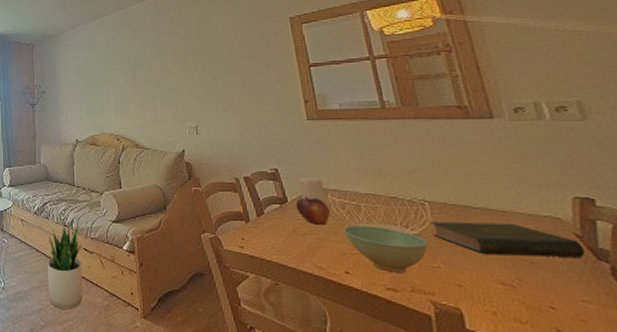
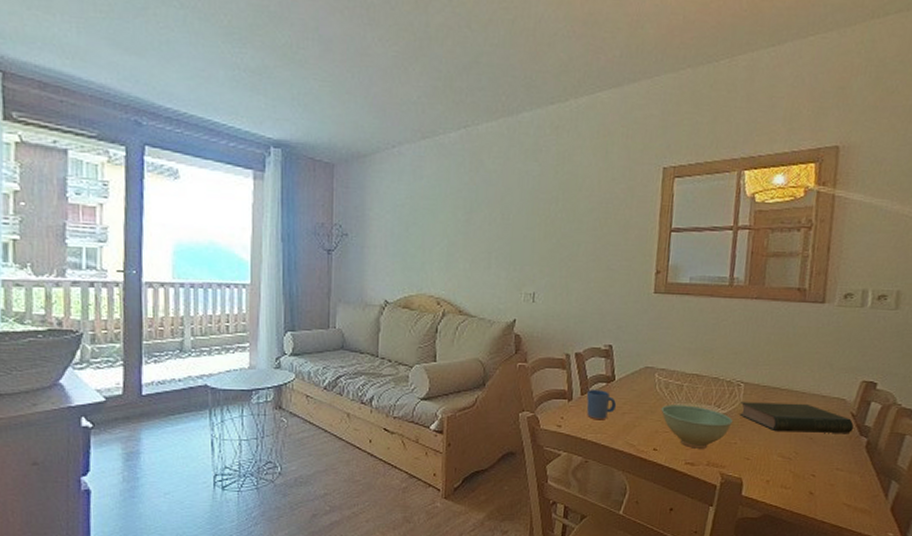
planter: present [47,224,83,309] -> none [336,401,383,493]
mug: none [262,210,296,242] -> present [586,389,617,420]
fruit: present [295,196,330,225] -> none [622,375,654,404]
candle: present [298,177,327,205] -> none [630,354,654,384]

